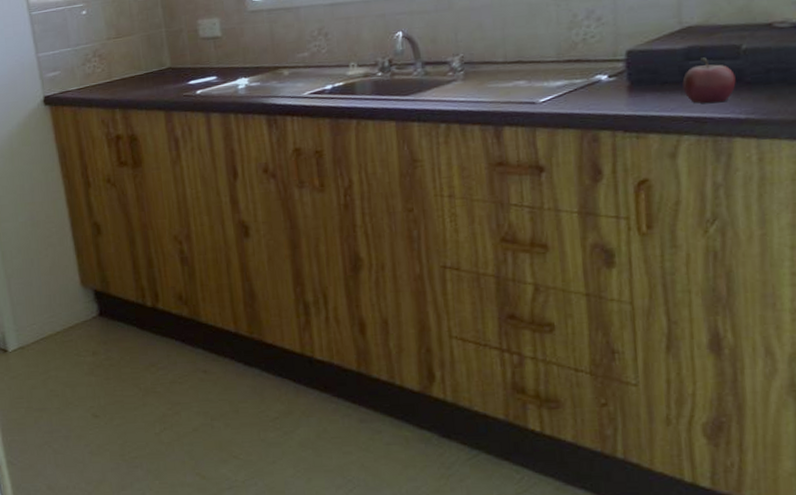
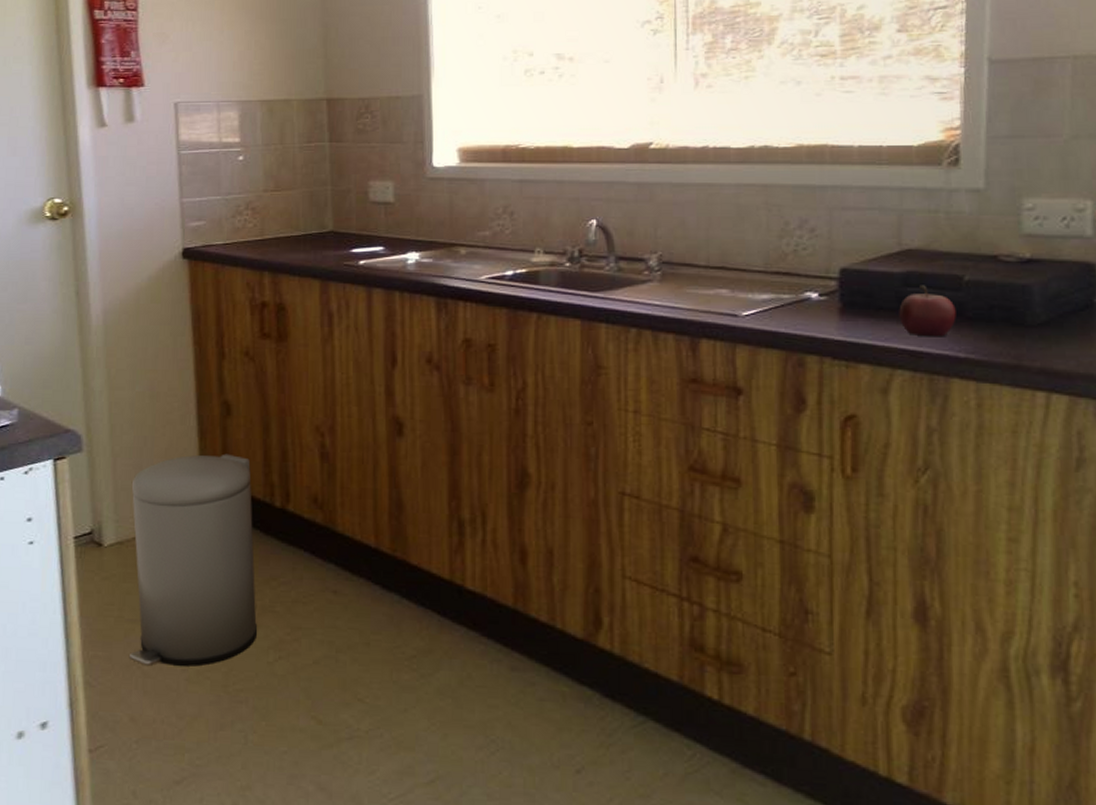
pedal bin: none [25,266,144,445] -> present [128,453,257,667]

